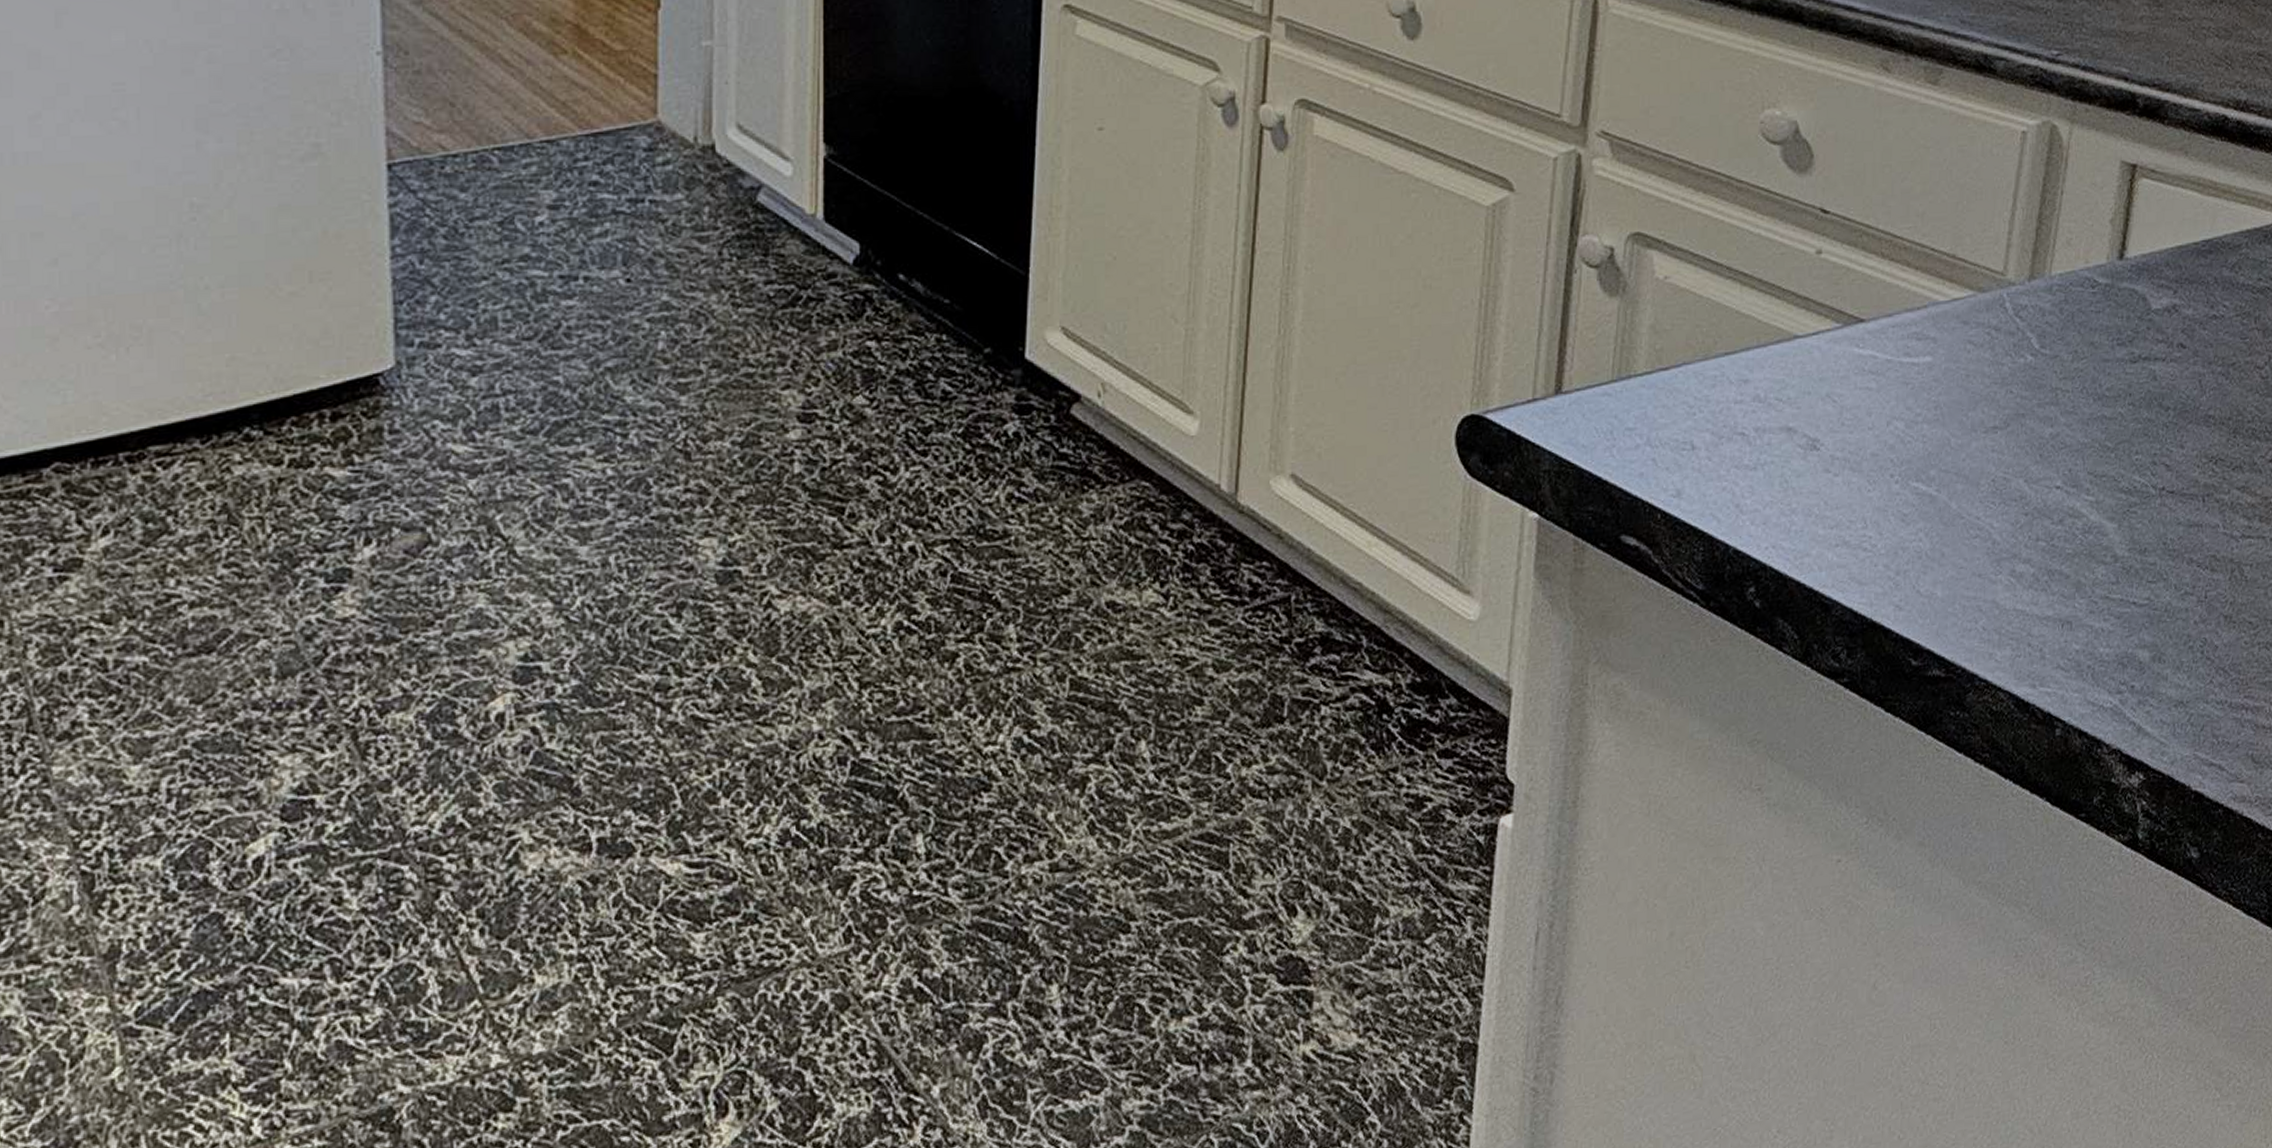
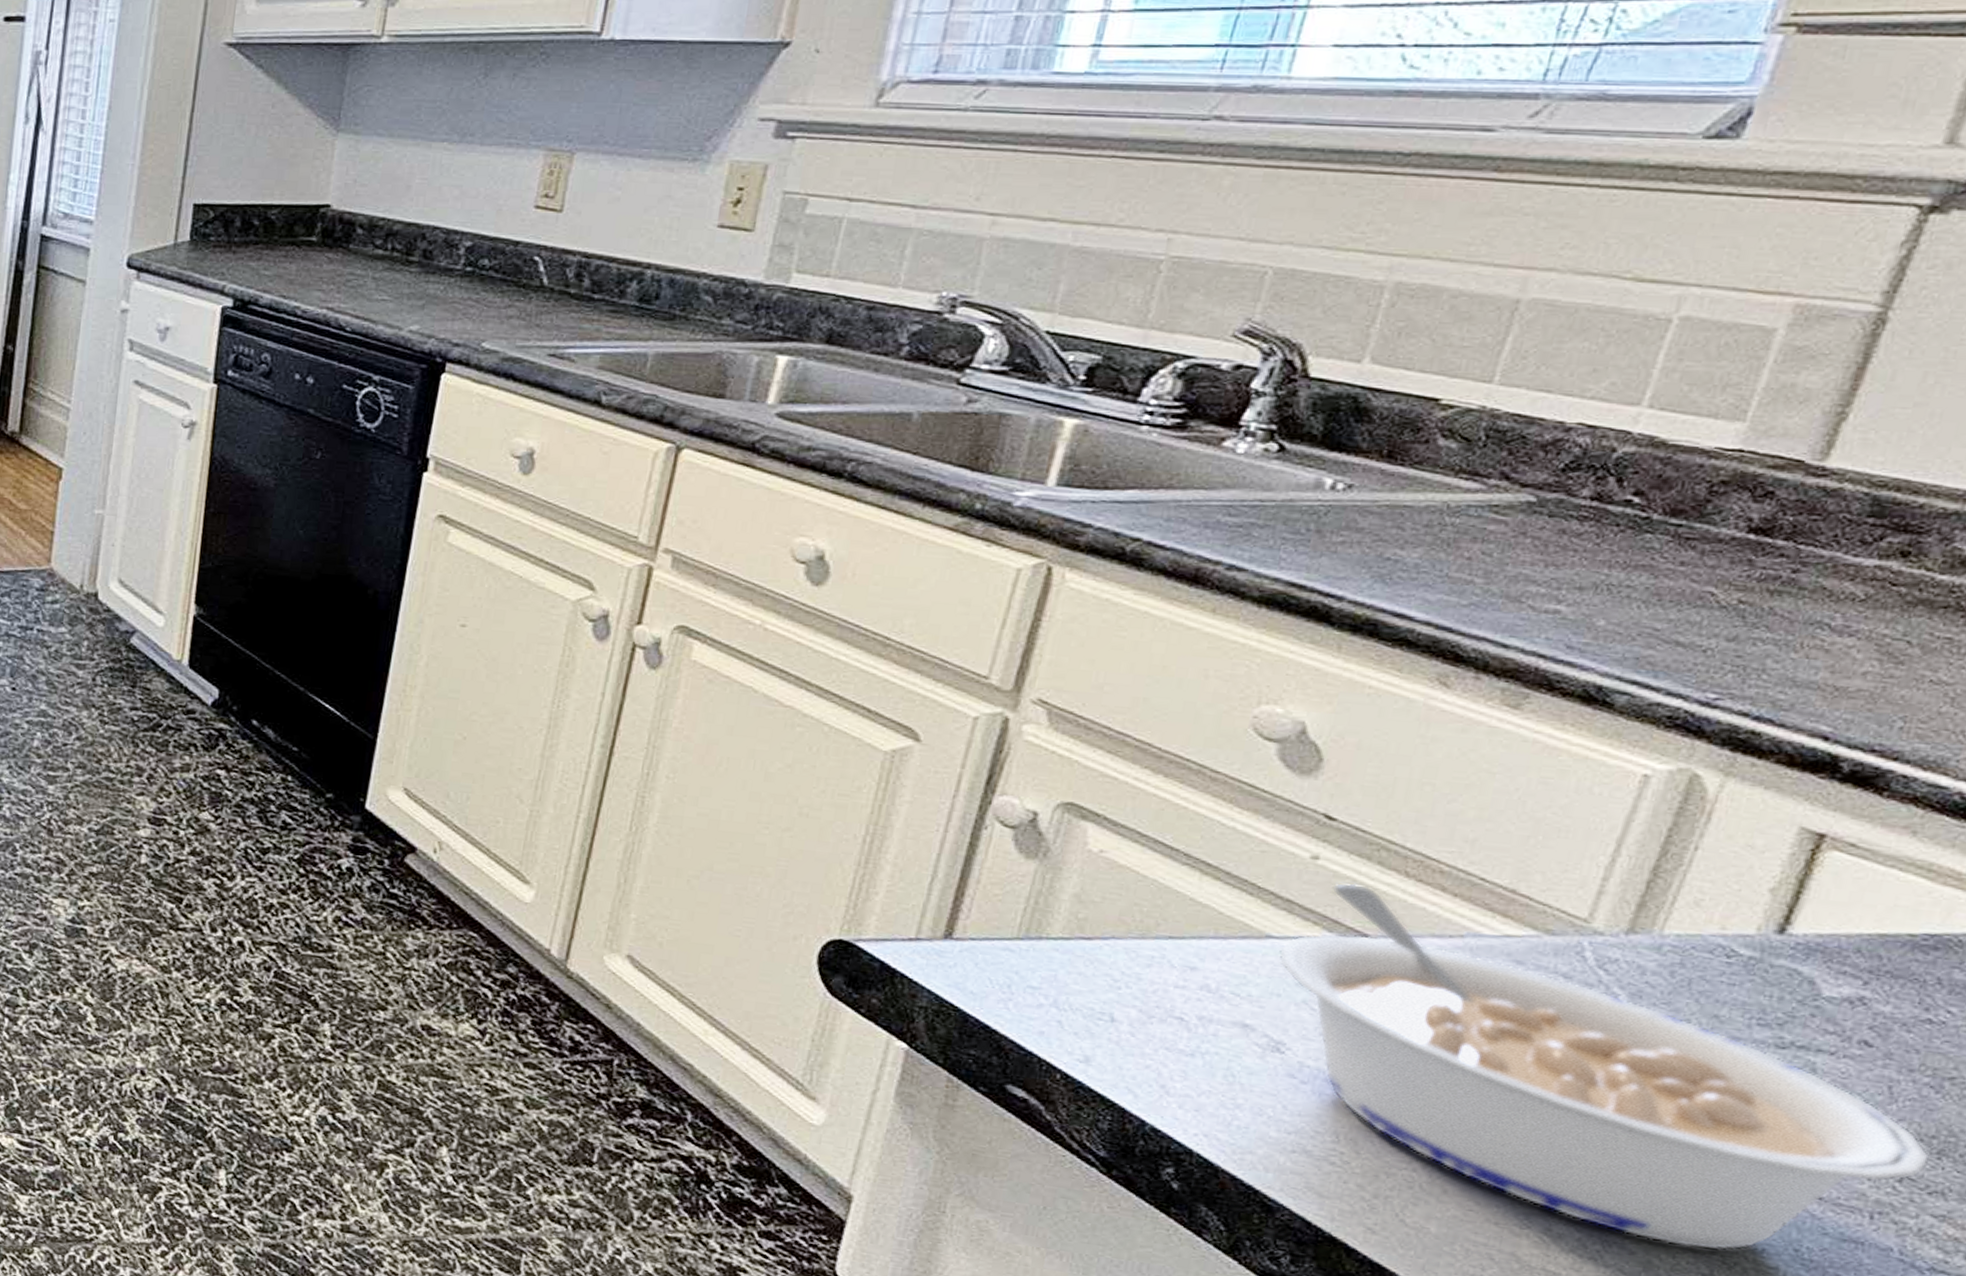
legume: none [1804,271,2230,562] -> present [1277,882,1931,1251]

